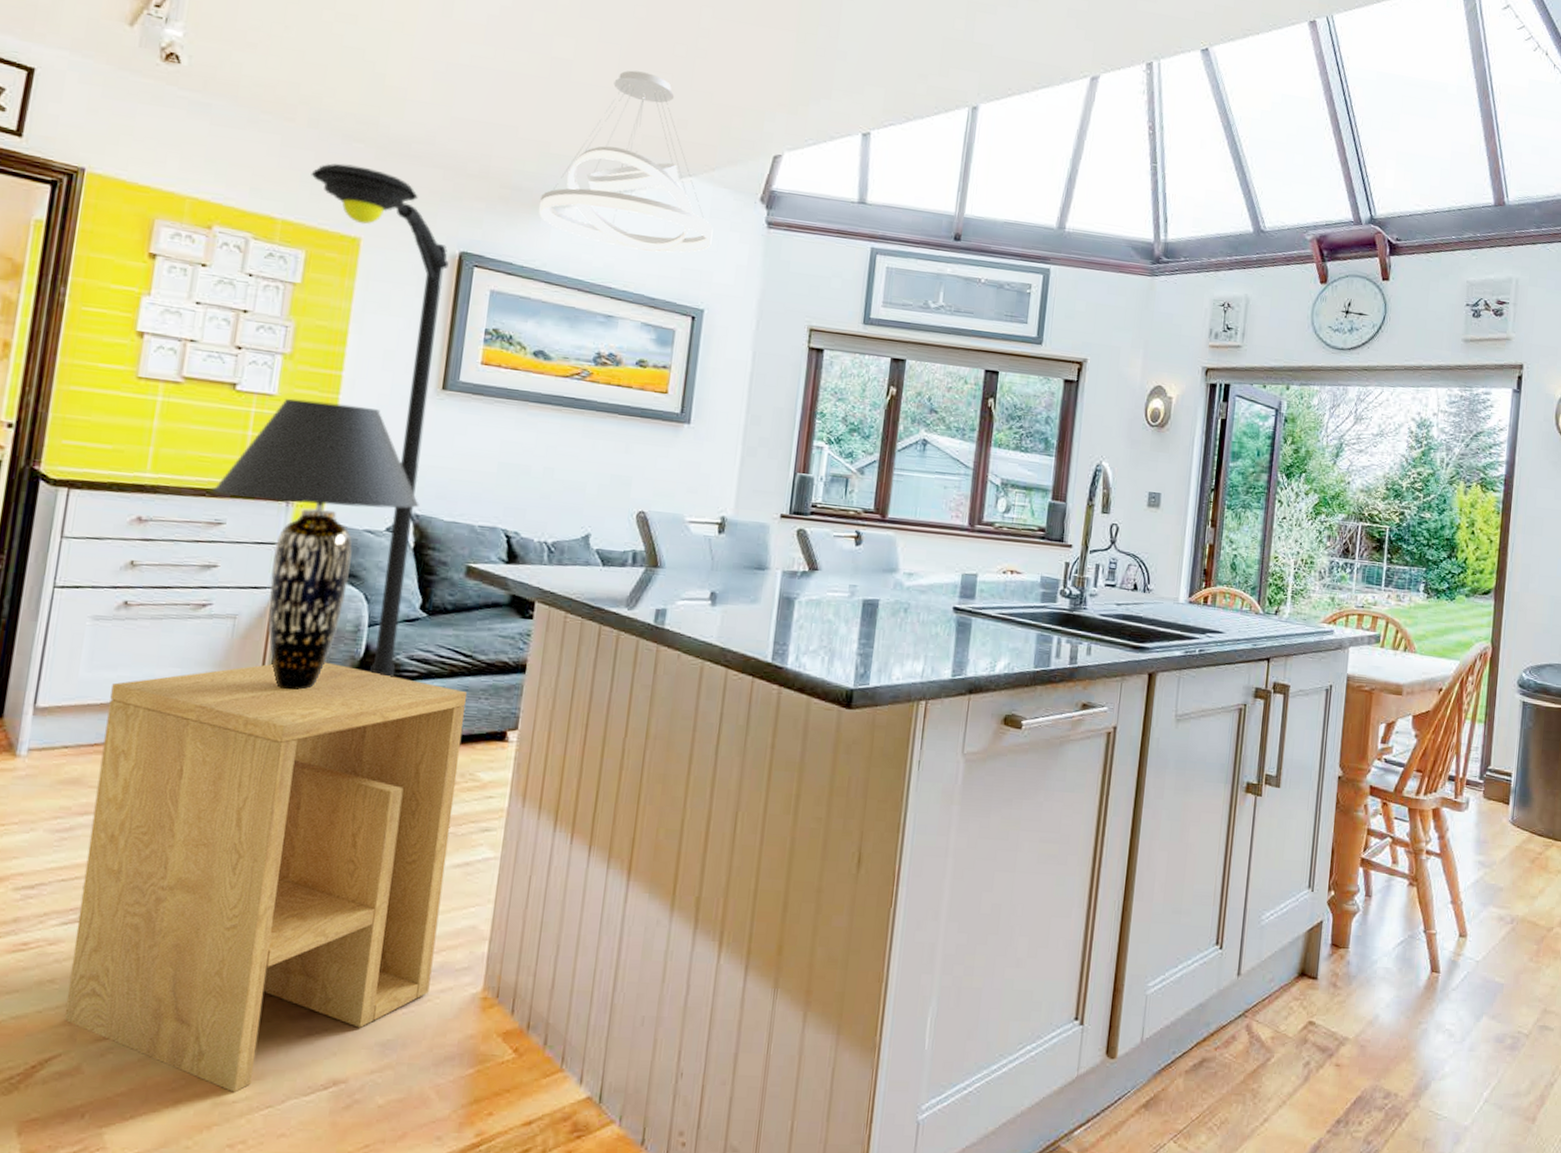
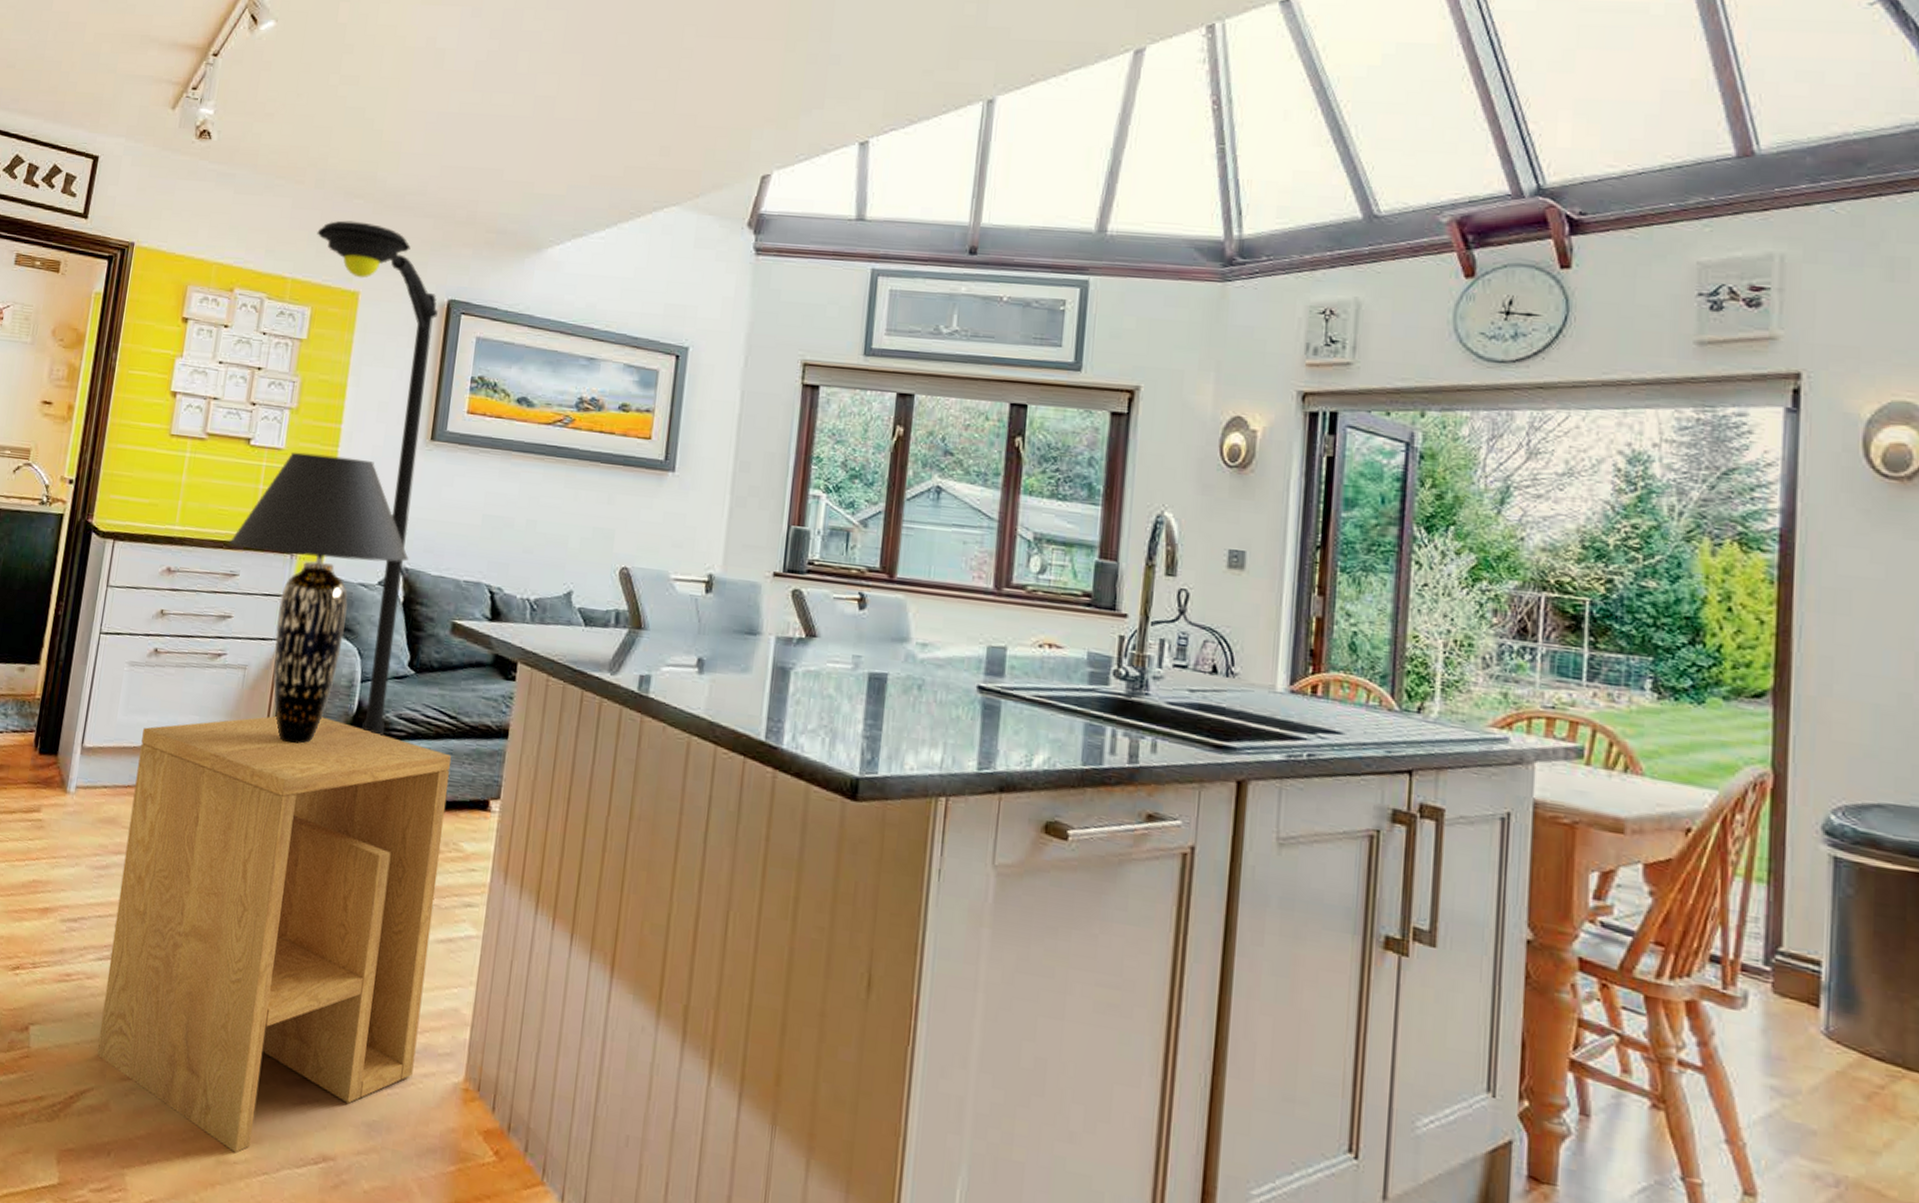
pendant light: present [539,70,713,253] -> none [523,100,698,288]

